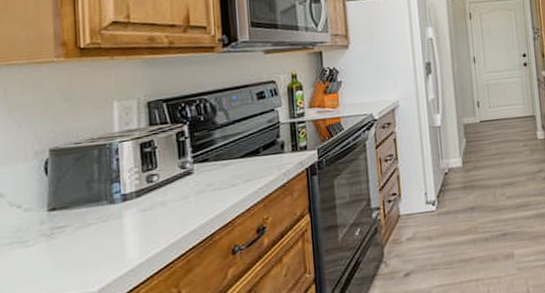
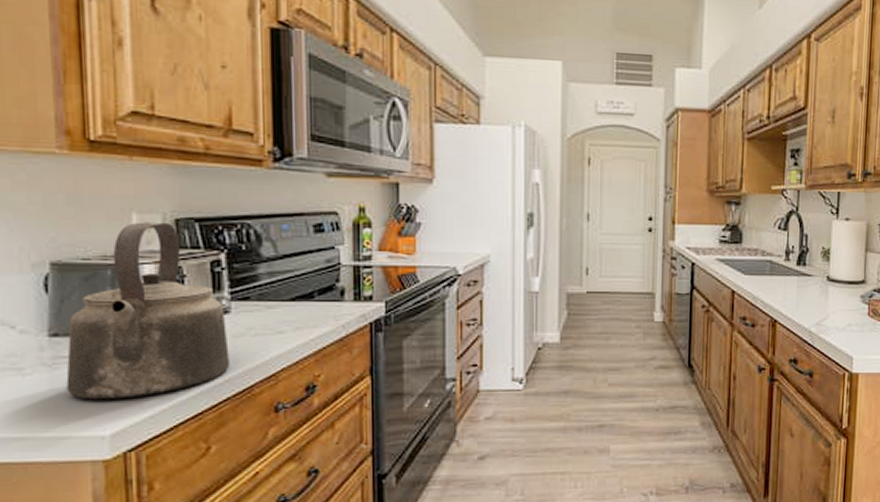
kettle: none [62,105,194,262] -> present [66,222,230,400]

